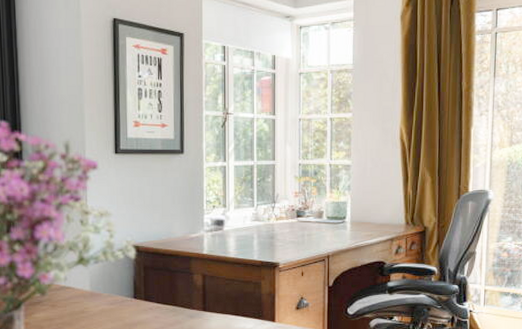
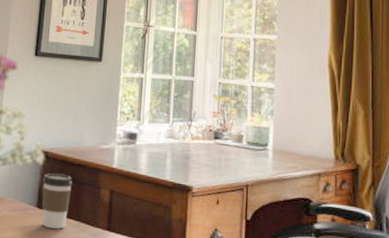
coffee cup: none [136,265,166,315] -> present [42,173,73,229]

